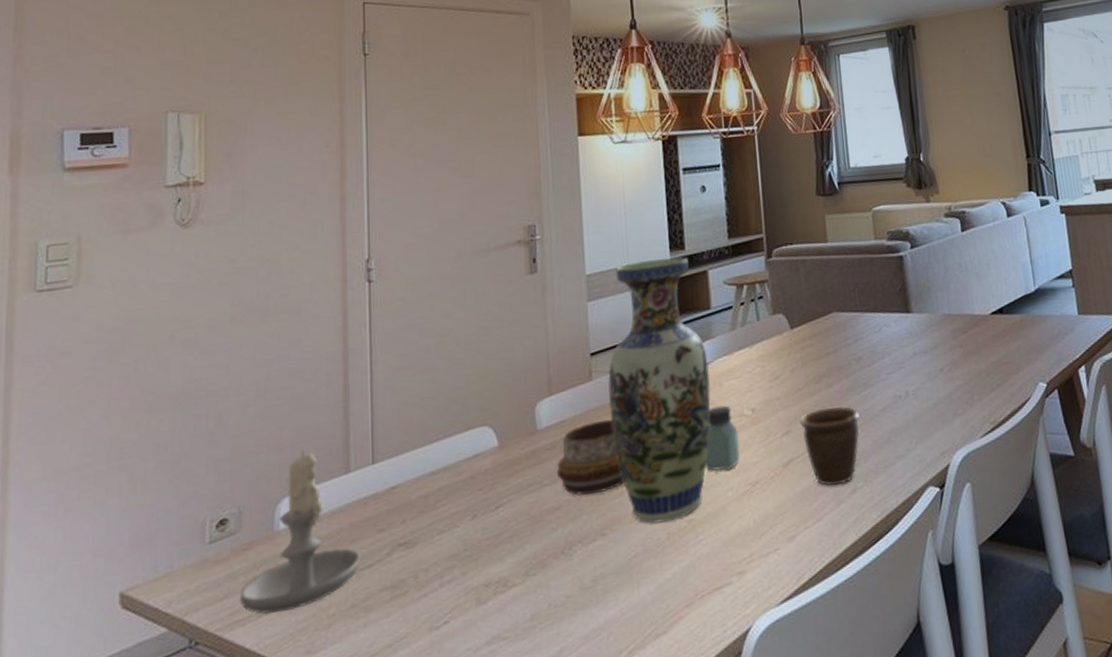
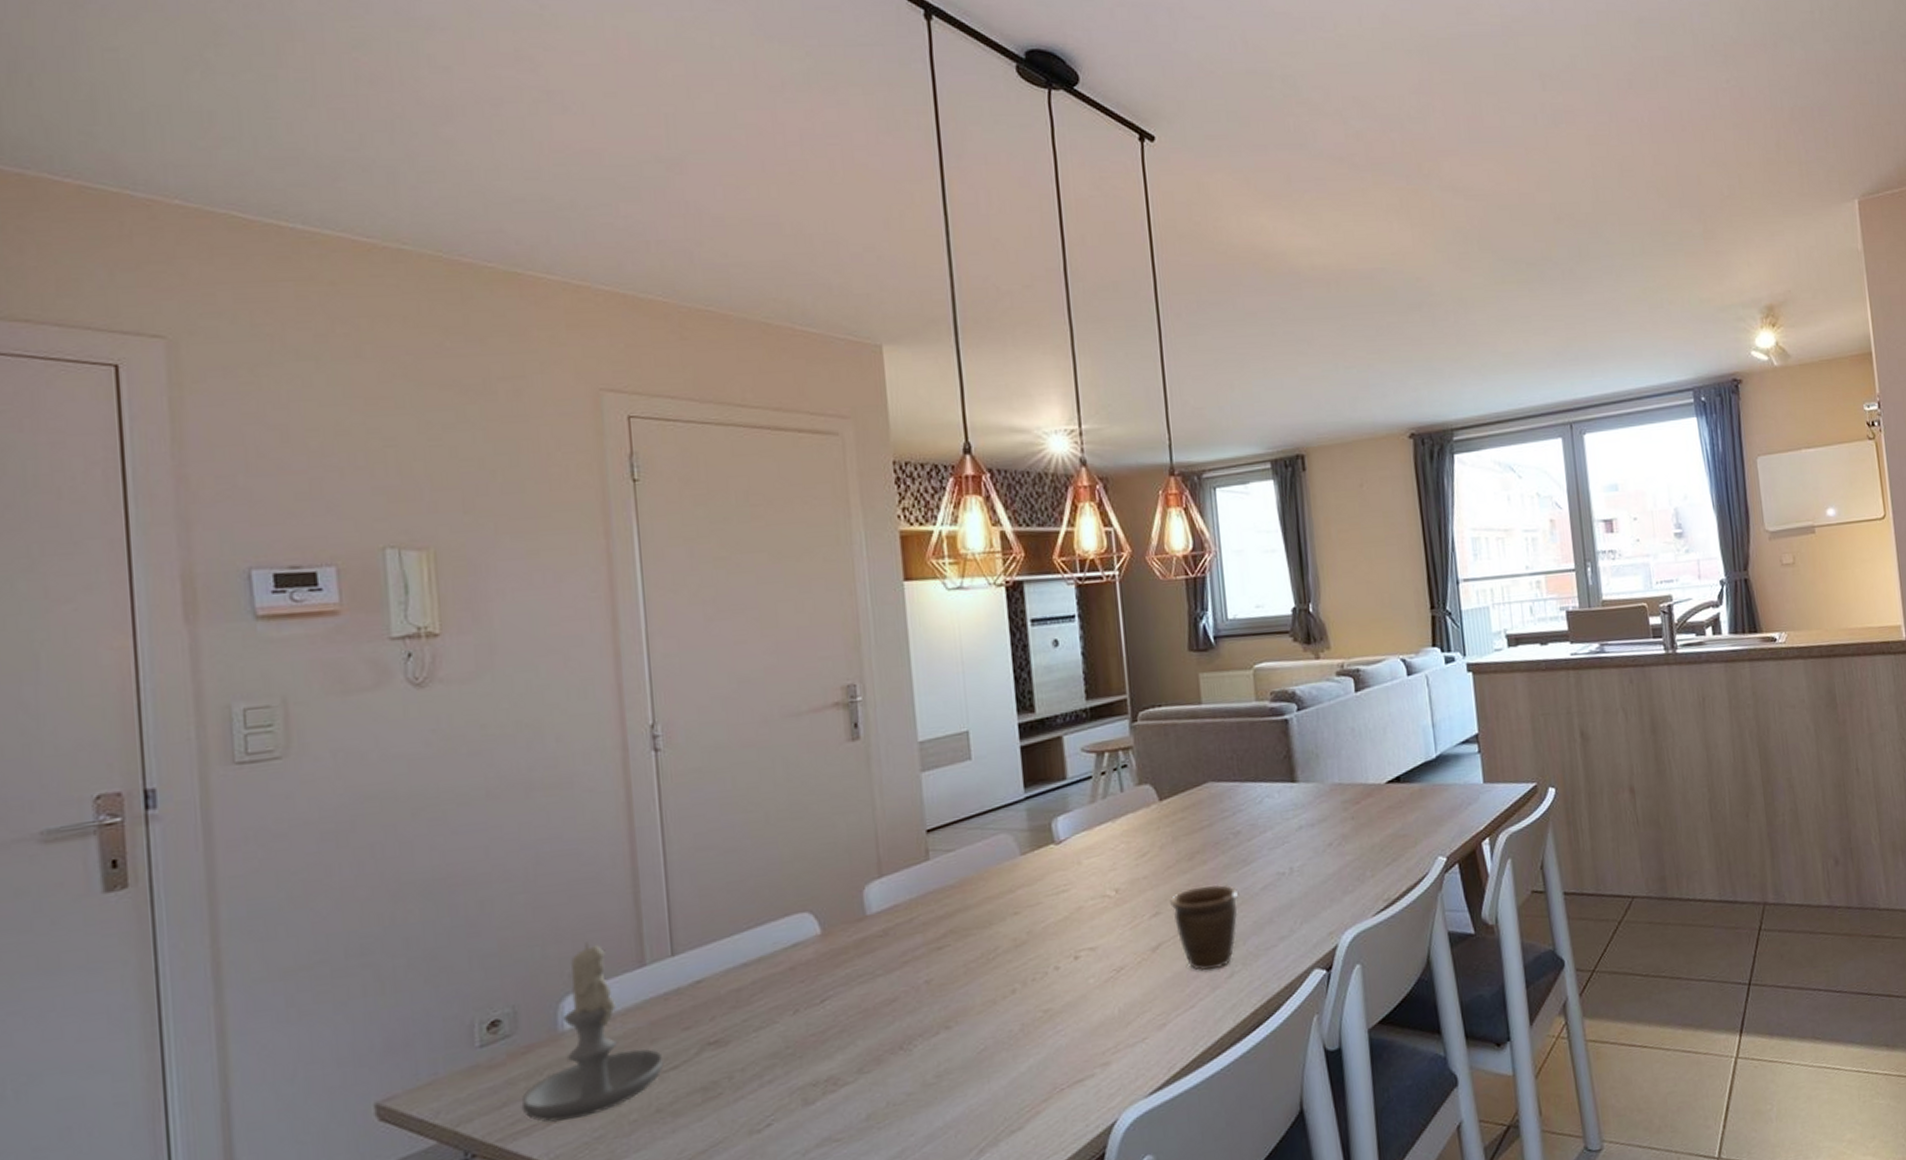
decorative bowl: present [557,420,626,496] -> none [891,903,971,987]
vase: present [608,257,711,524] -> none [948,721,1068,1015]
saltshaker: present [705,405,740,471] -> none [1063,885,1103,957]

